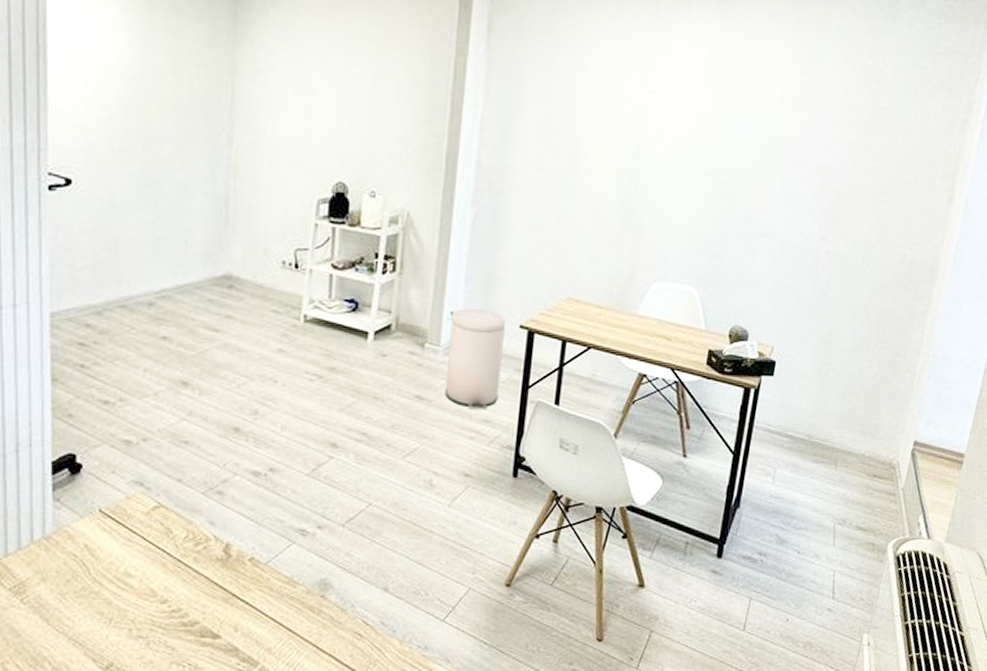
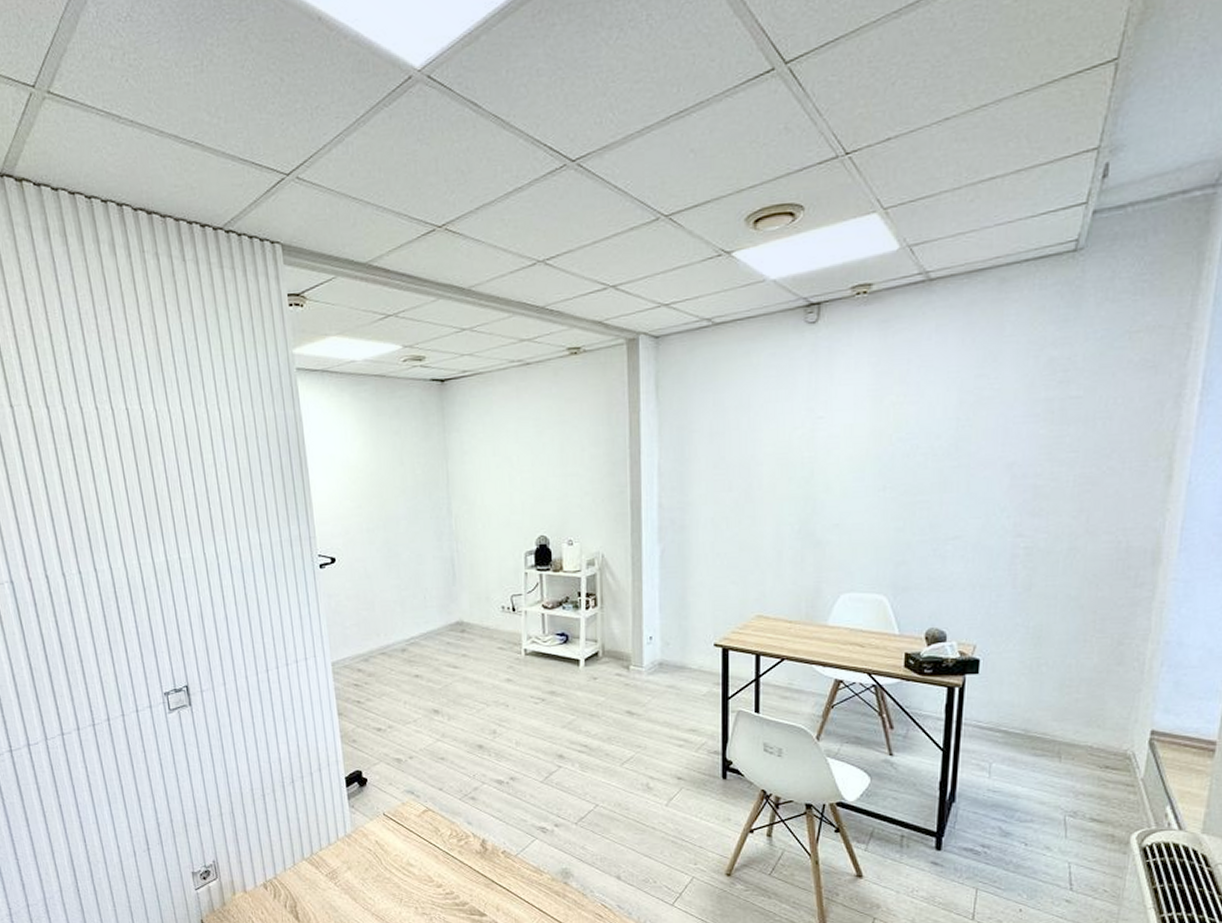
pedal bin: present [444,309,507,410] -> none [651,633,702,721]

